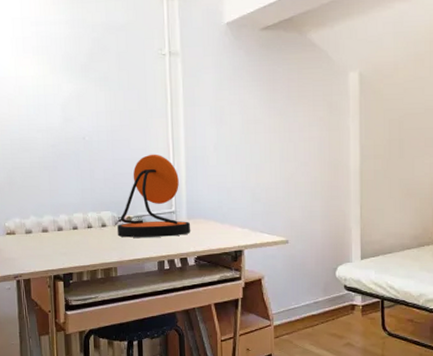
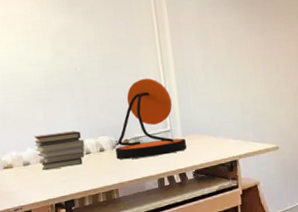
book stack: none [38,203,87,240] -> present [34,131,85,170]

